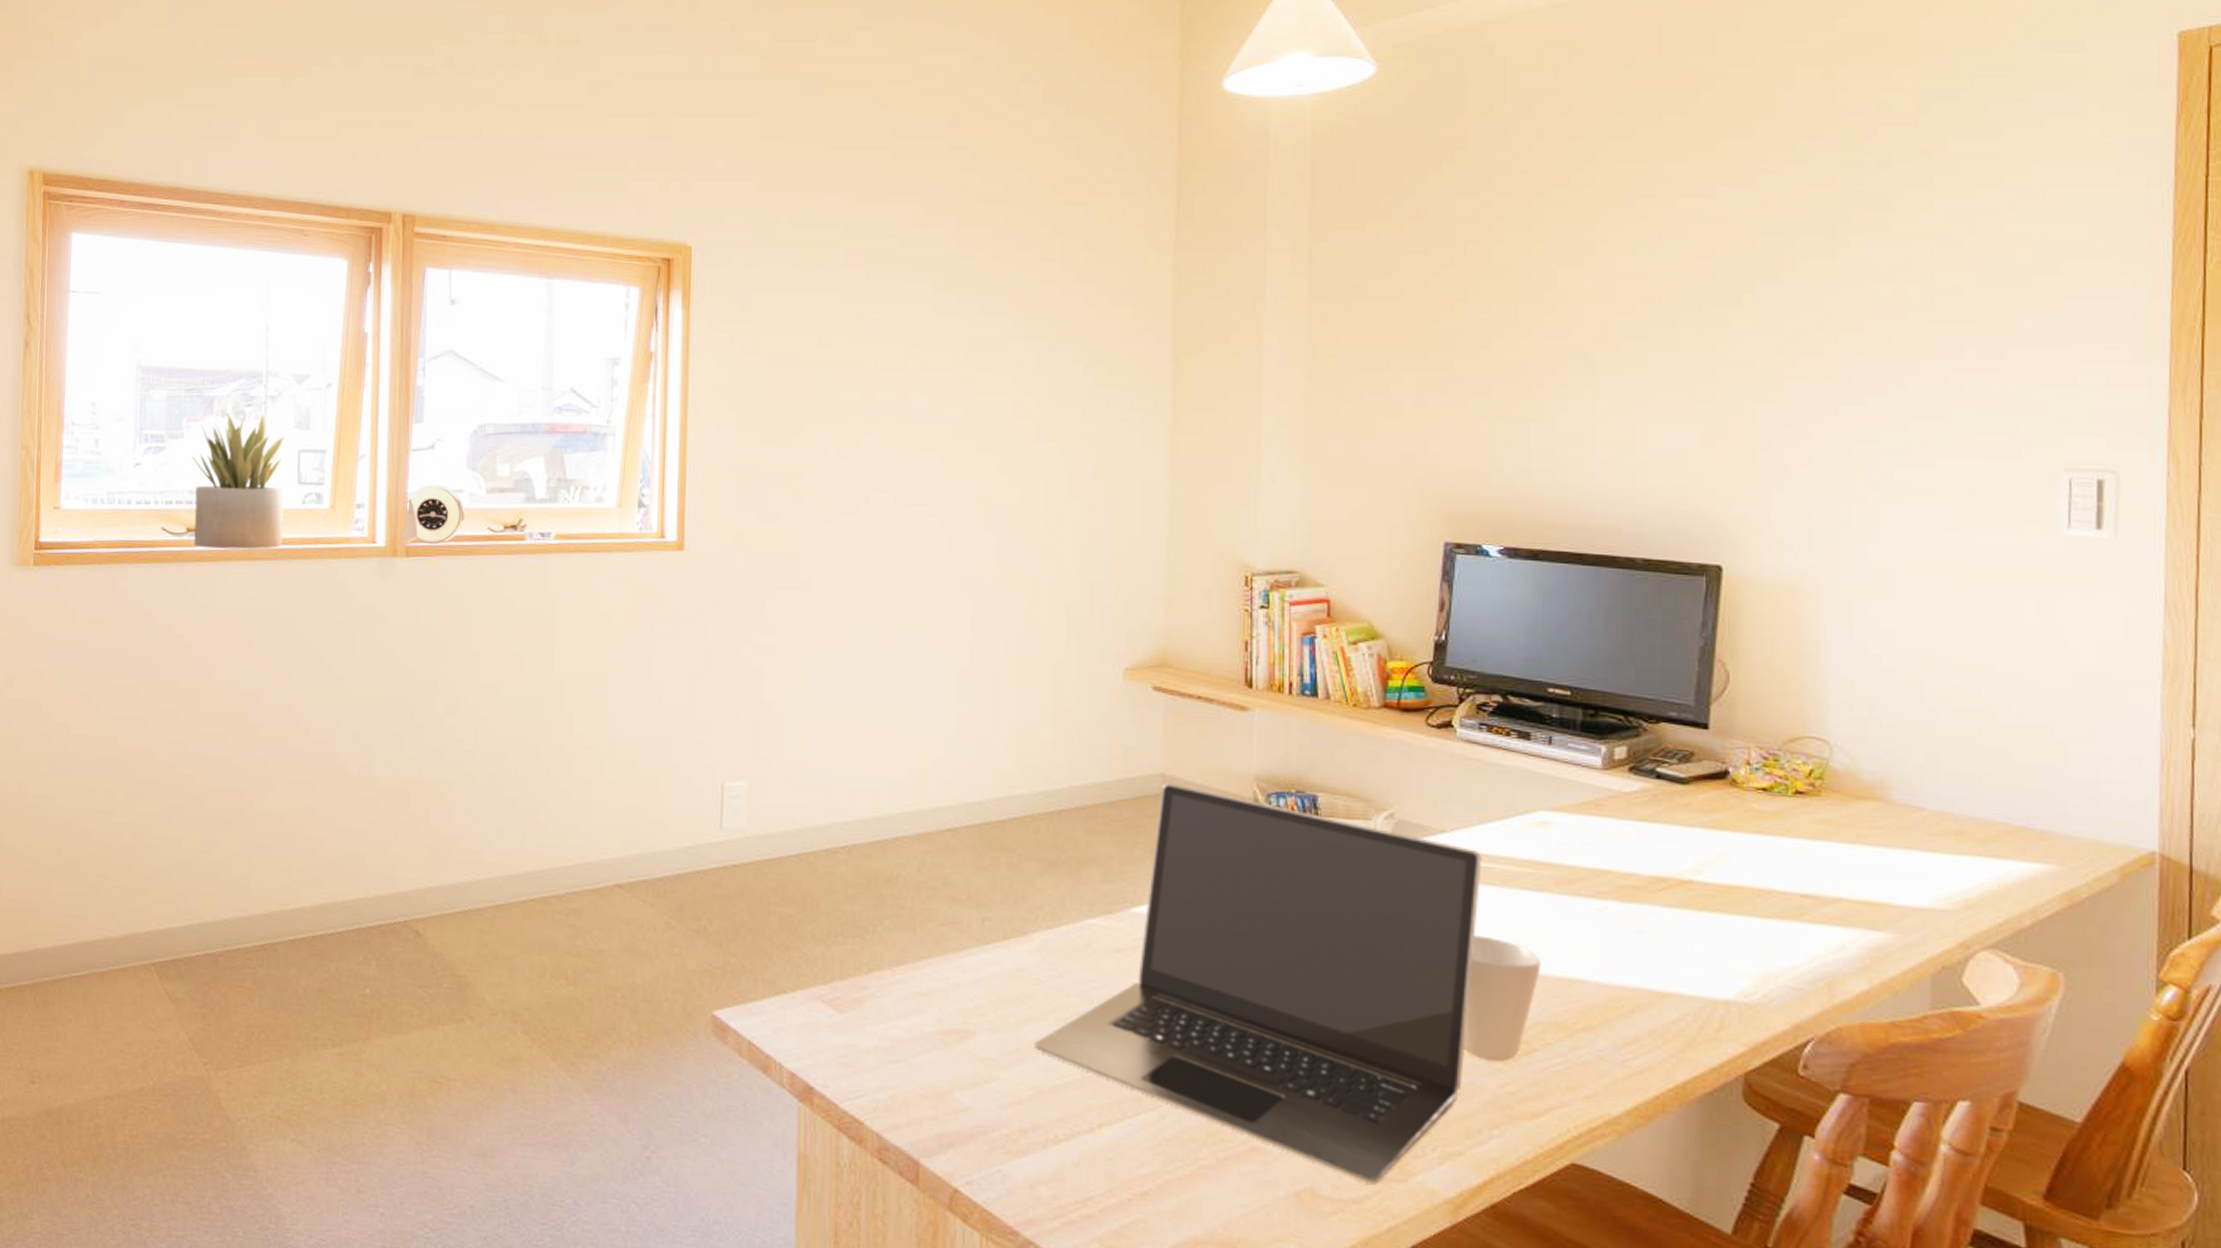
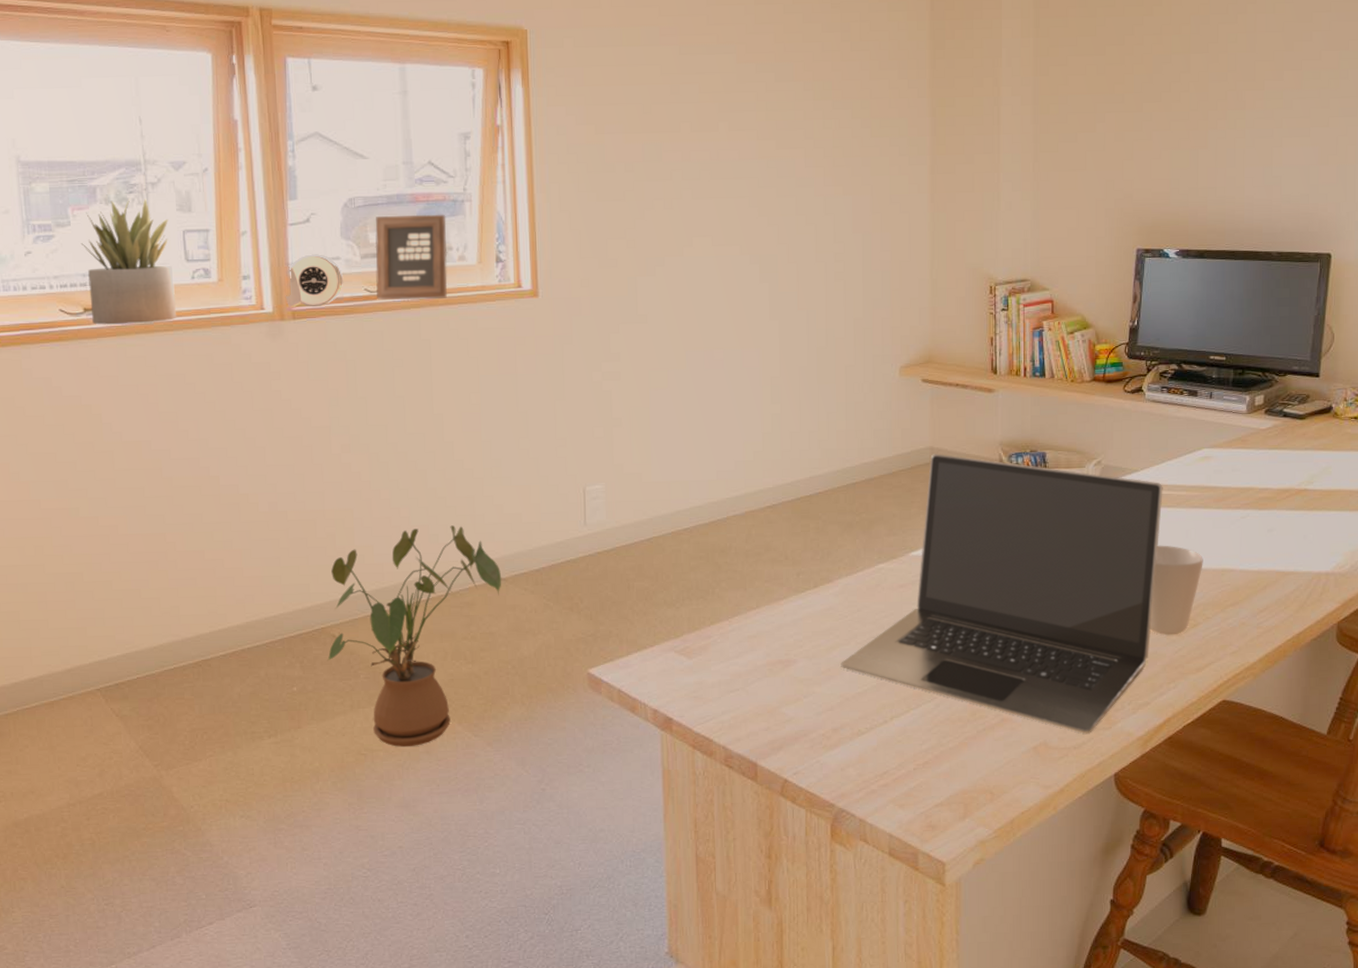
house plant: none [407,813,618,1081] -> present [327,525,502,747]
picture frame: none [500,447,585,545] -> present [375,214,448,301]

